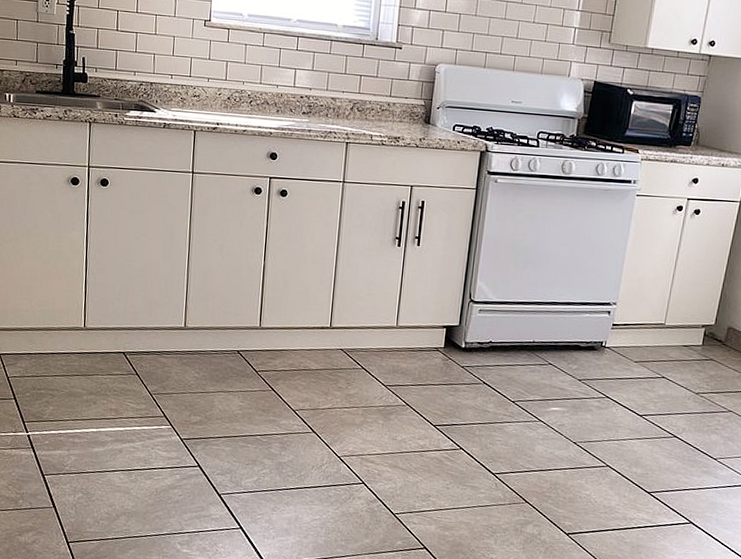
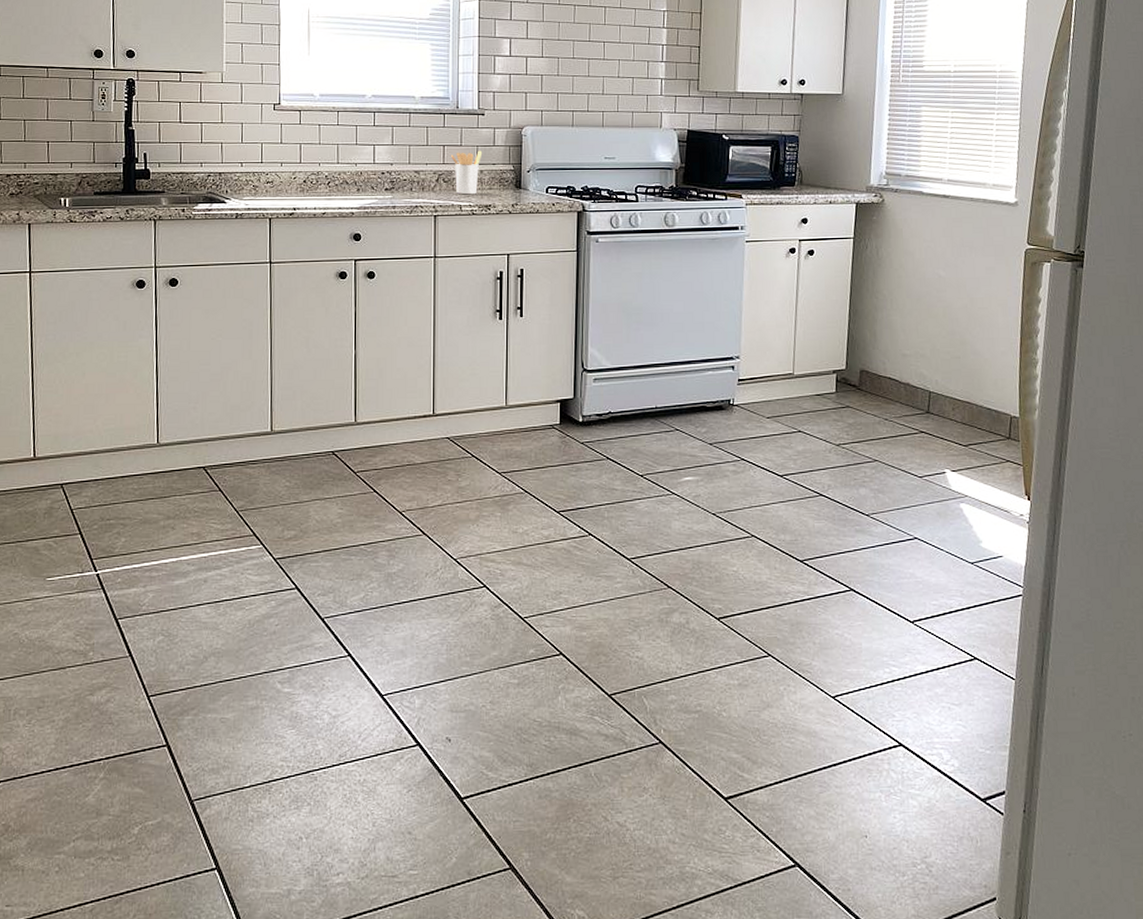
utensil holder: none [366,83,397,126] -> present [450,150,483,195]

